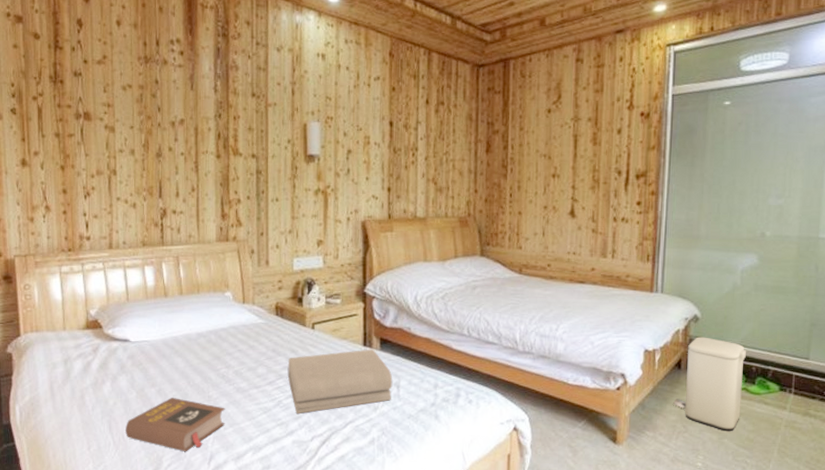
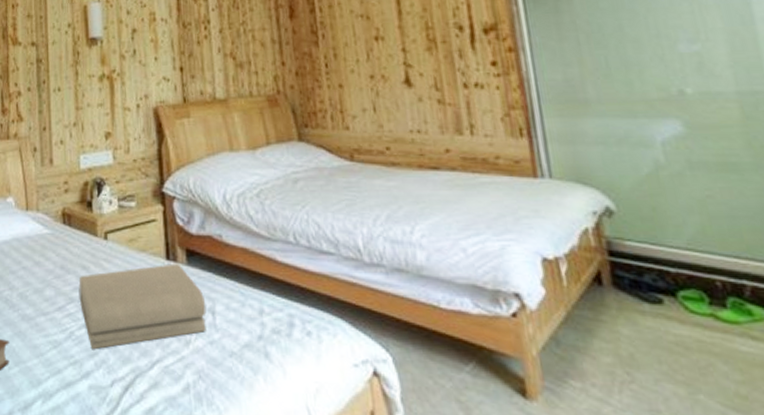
pedal bin: present [673,337,746,431] -> none [602,238,716,381]

